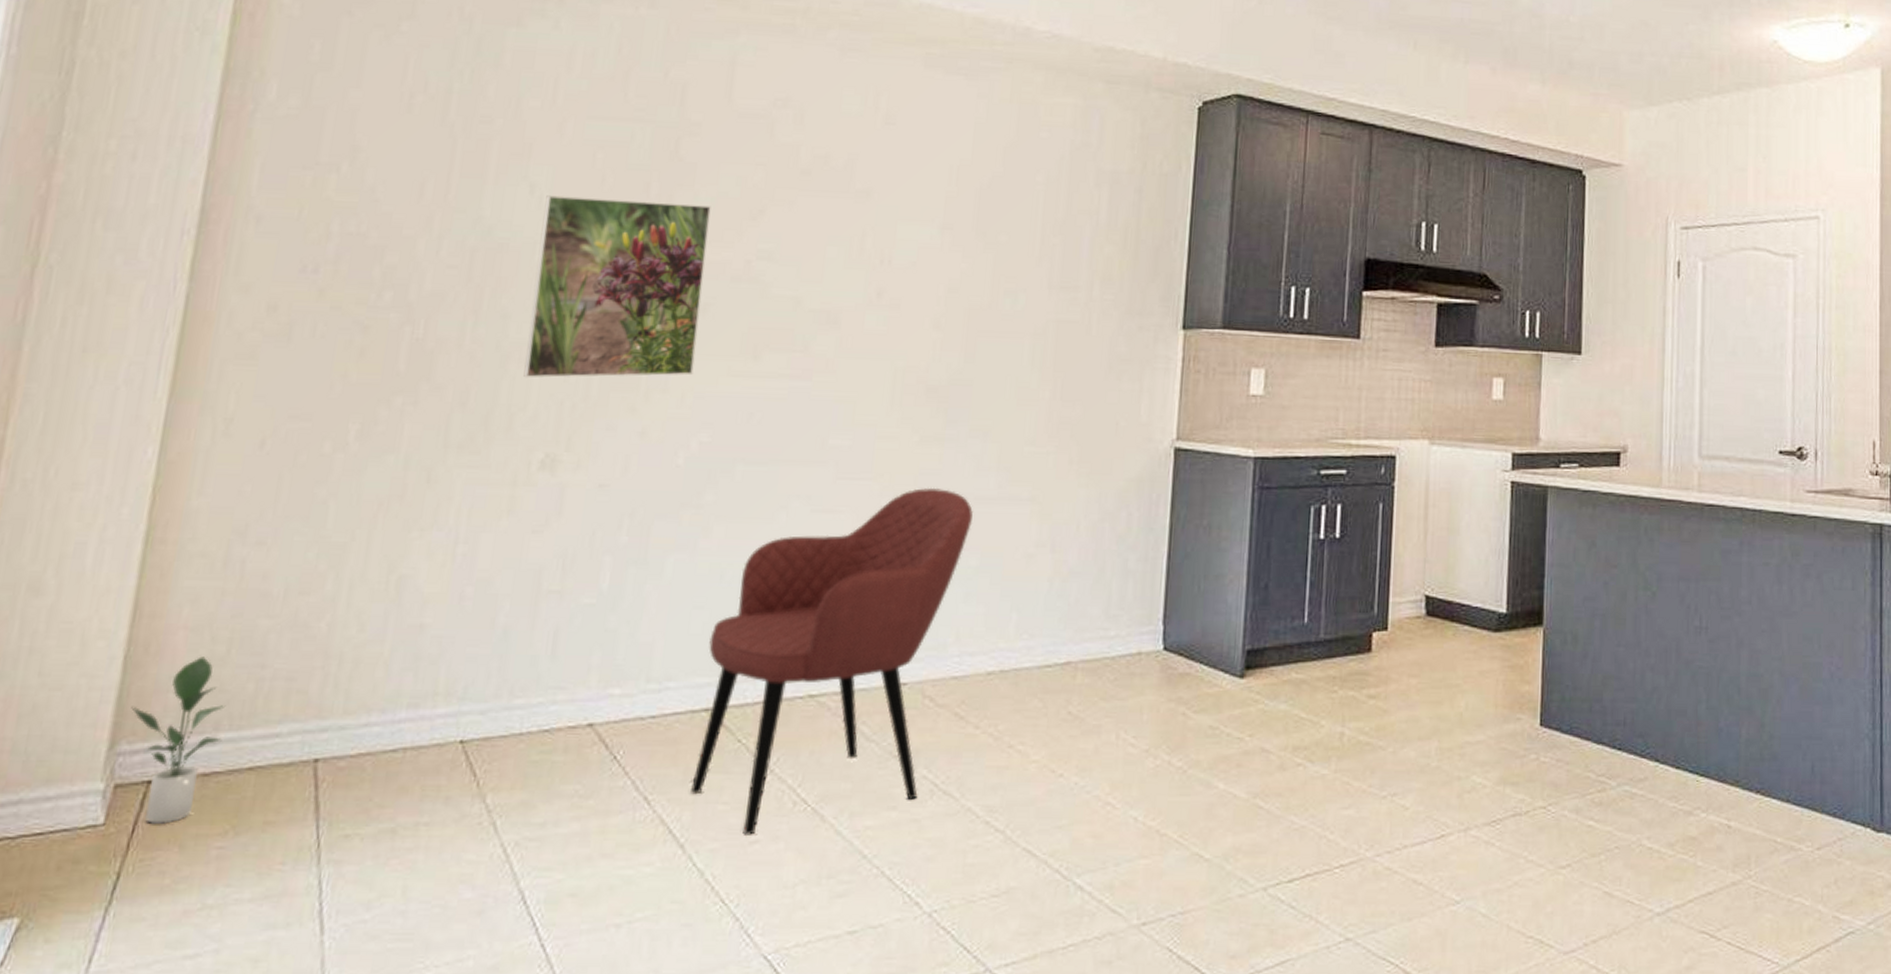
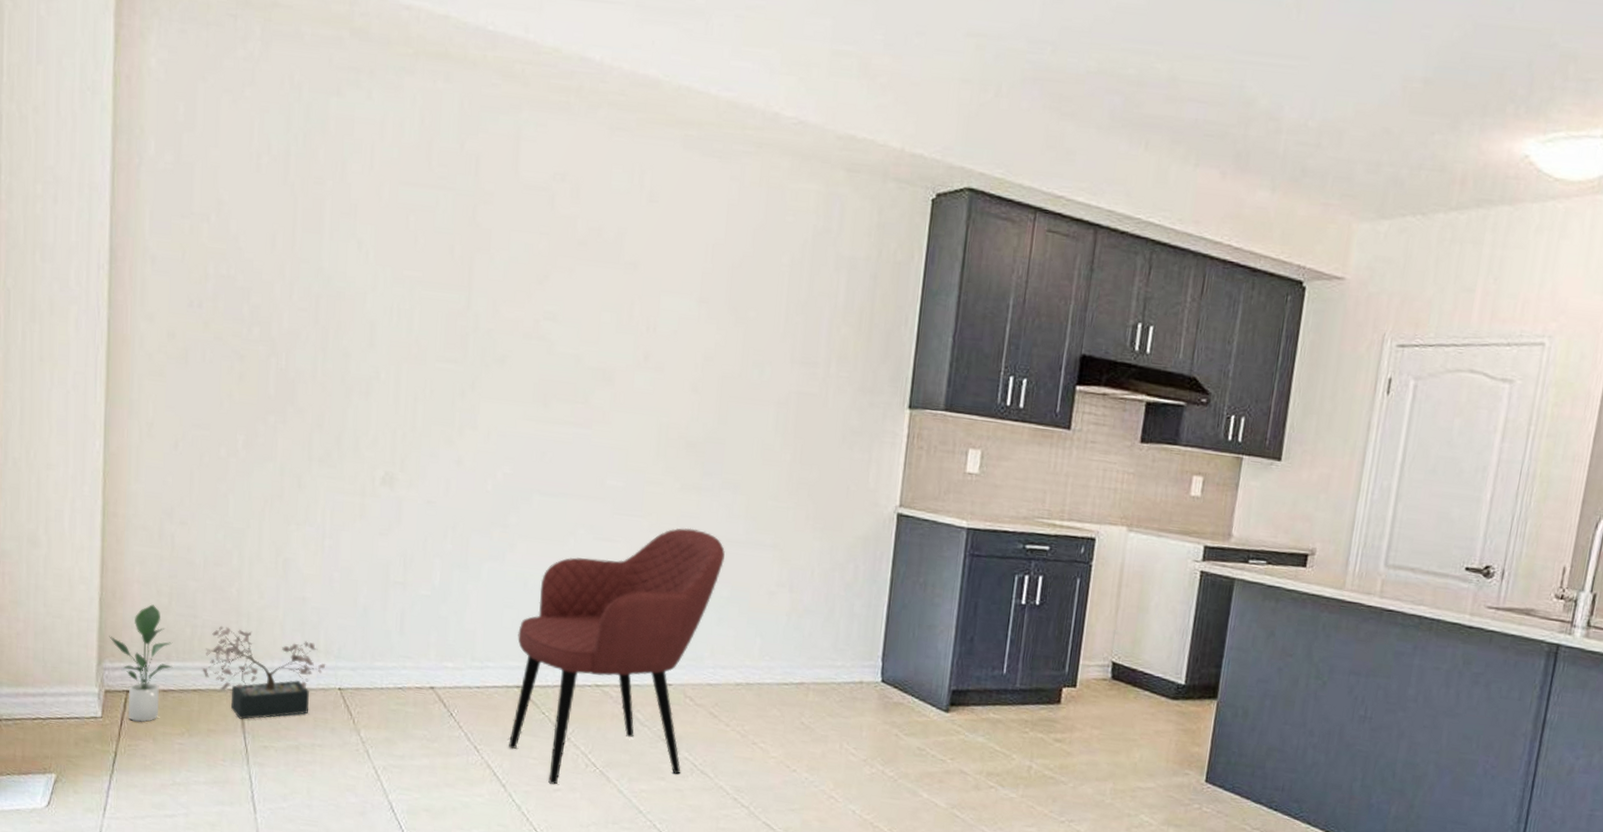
decorative plant: none [264,674,445,801] -> present [202,625,326,719]
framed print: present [523,195,711,378] -> none [364,251,505,417]

